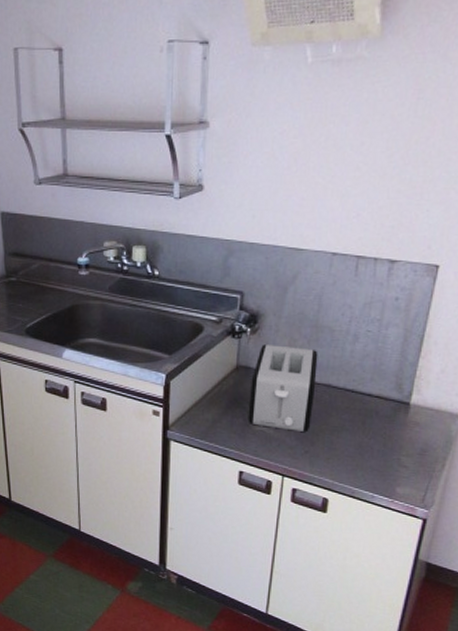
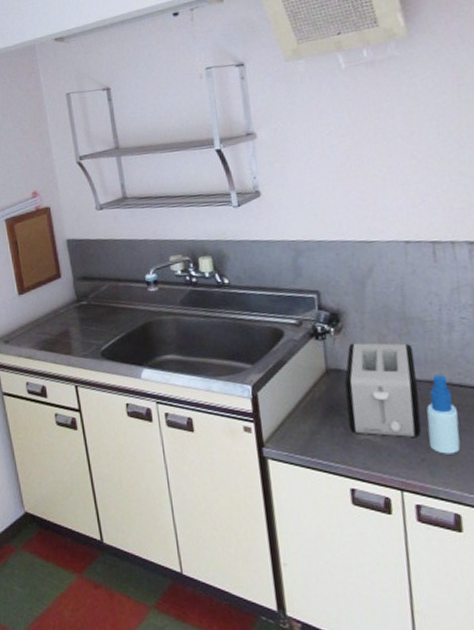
spray bottle: none [315,380,345,449] -> present [426,374,461,454]

